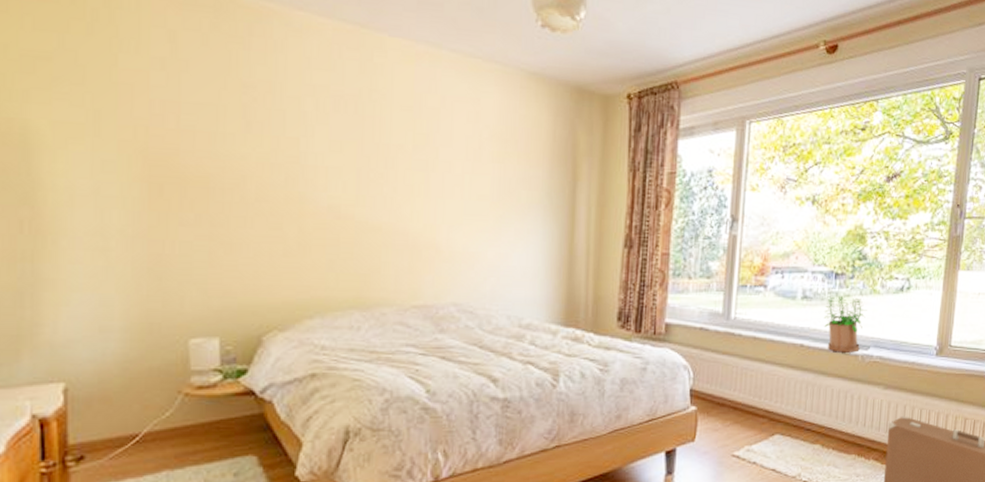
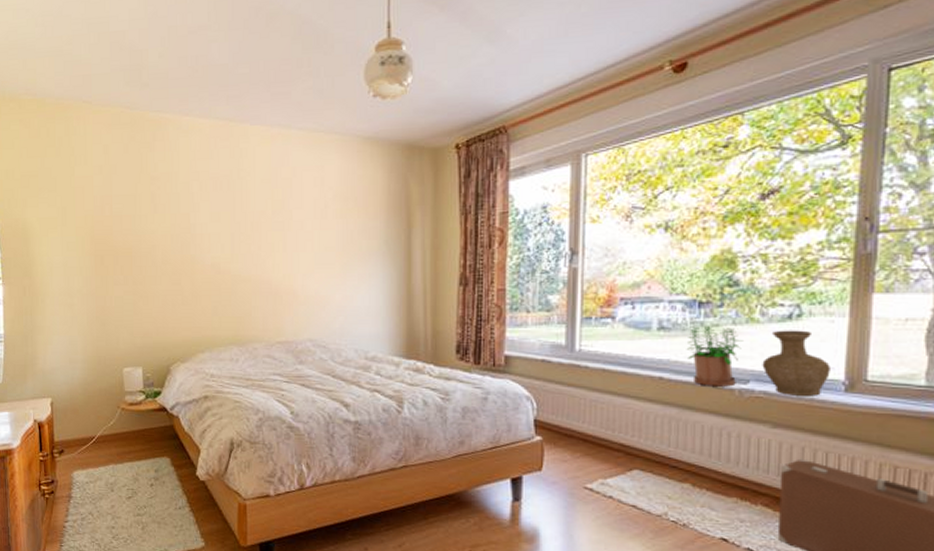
vase: none [879,301,928,360] -> present [762,330,830,396]

